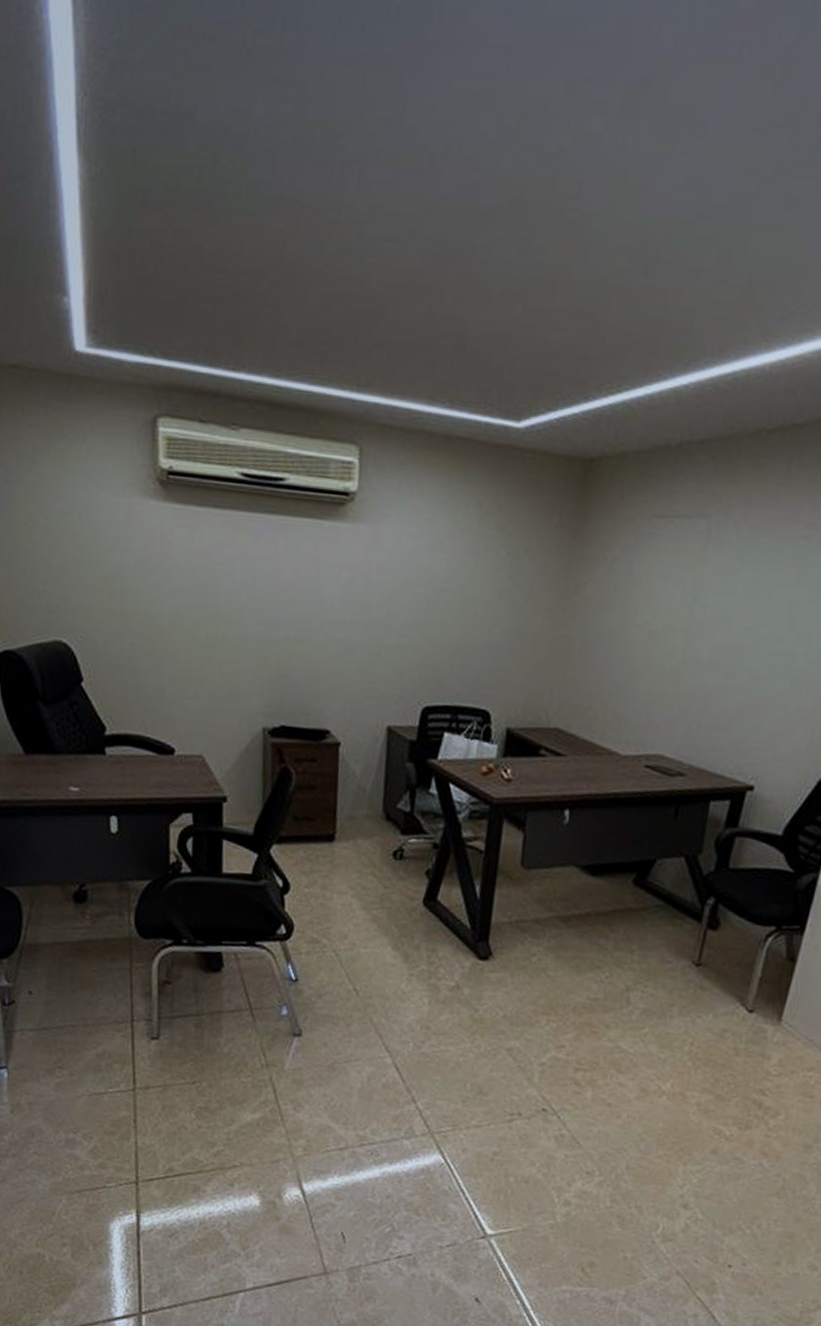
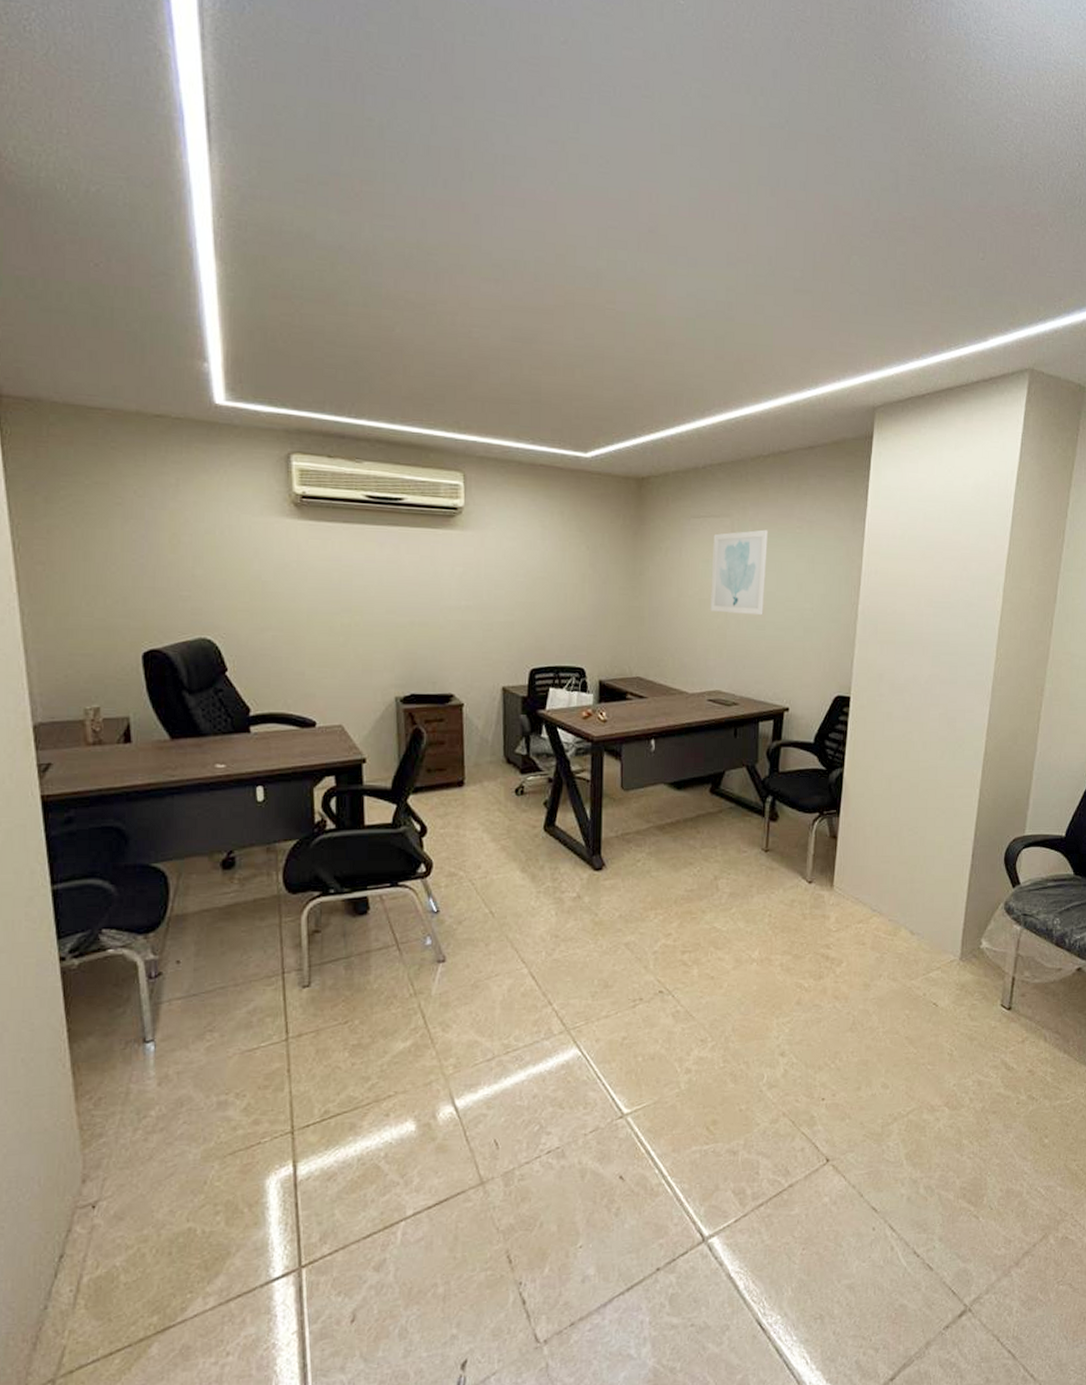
wall art: none [663,538,759,659] -> present [710,529,768,616]

